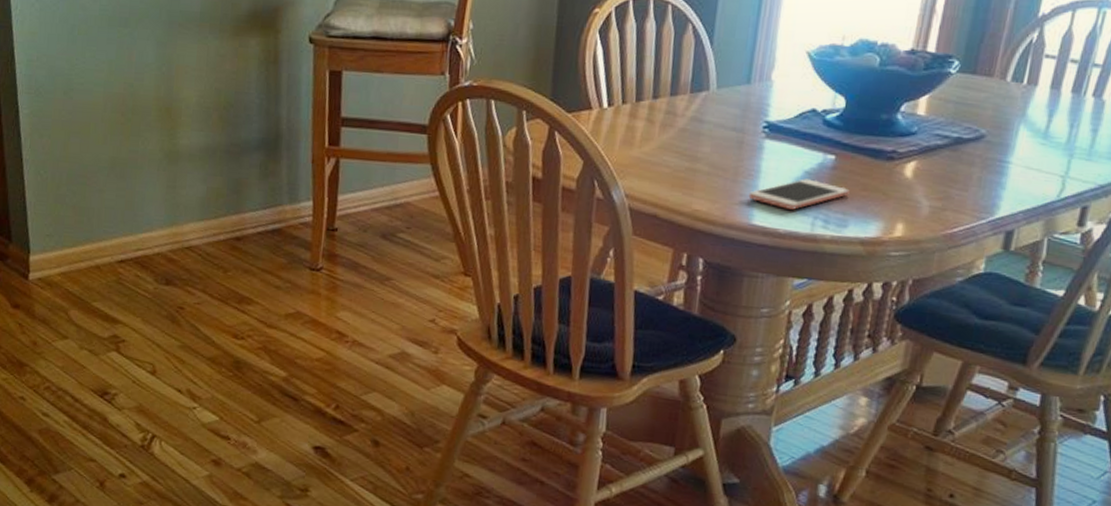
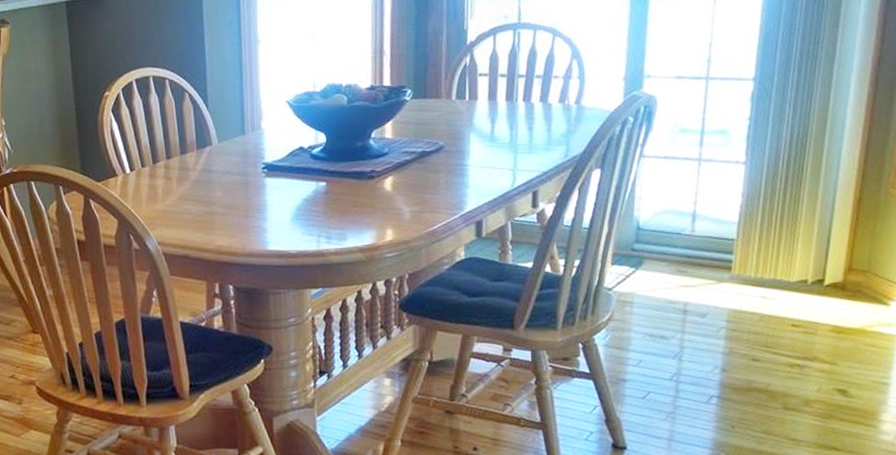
cell phone: present [748,178,850,210] -> none [260,205,343,233]

